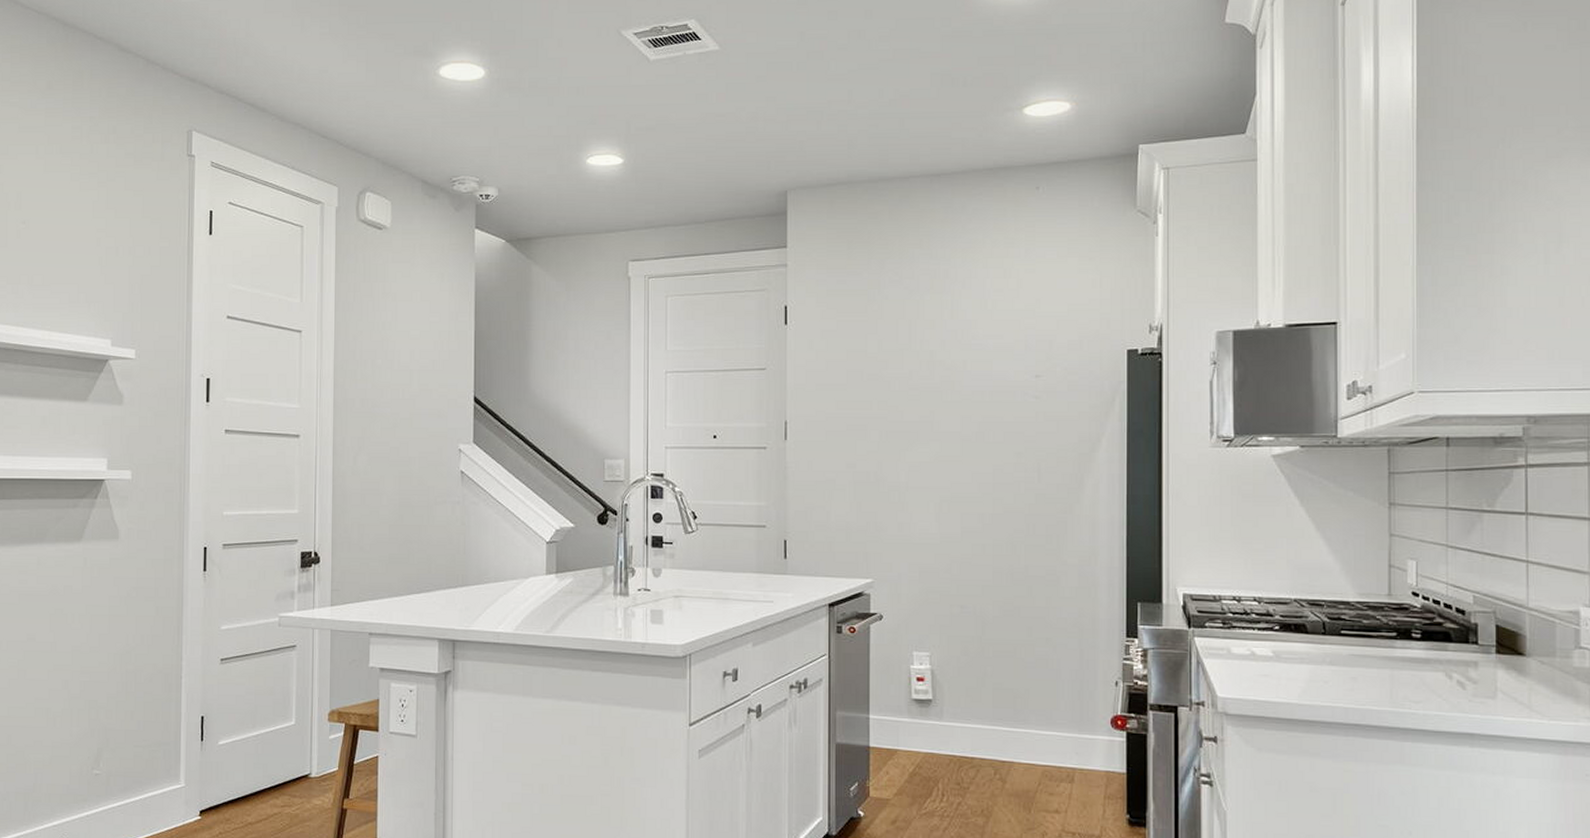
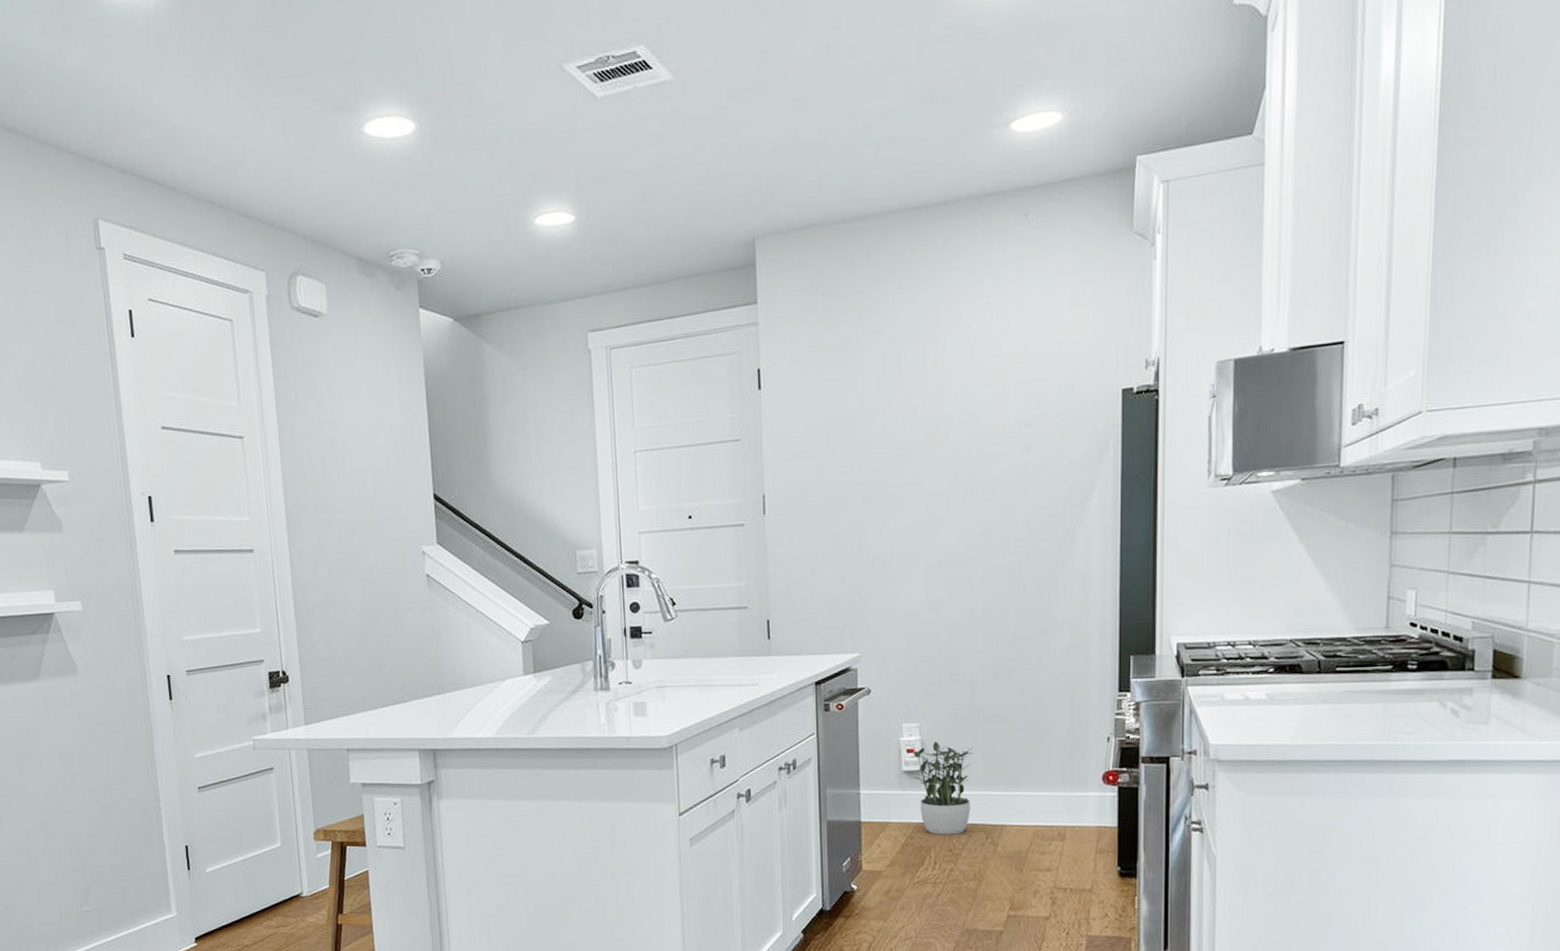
potted plant: none [920,672,982,768] -> present [910,742,972,835]

